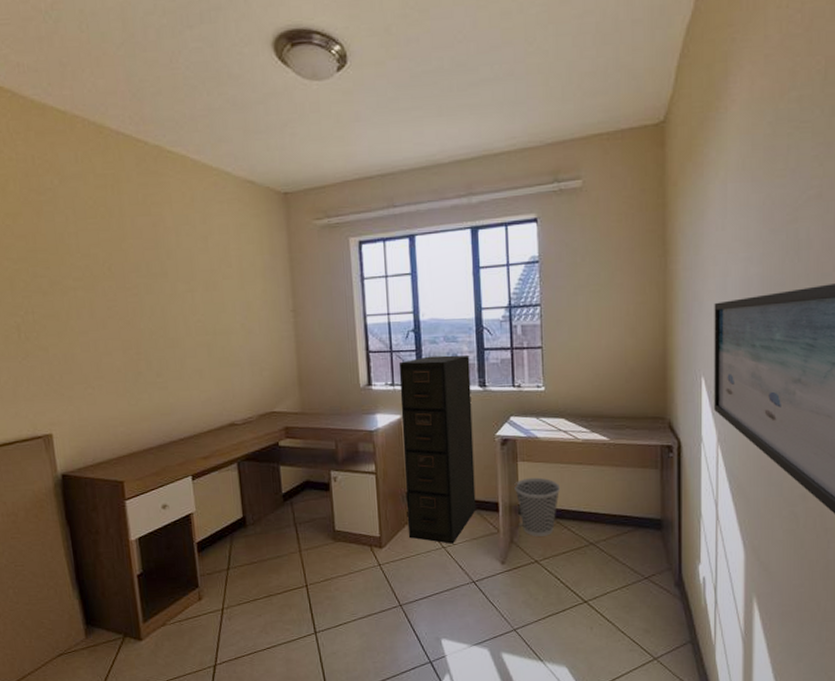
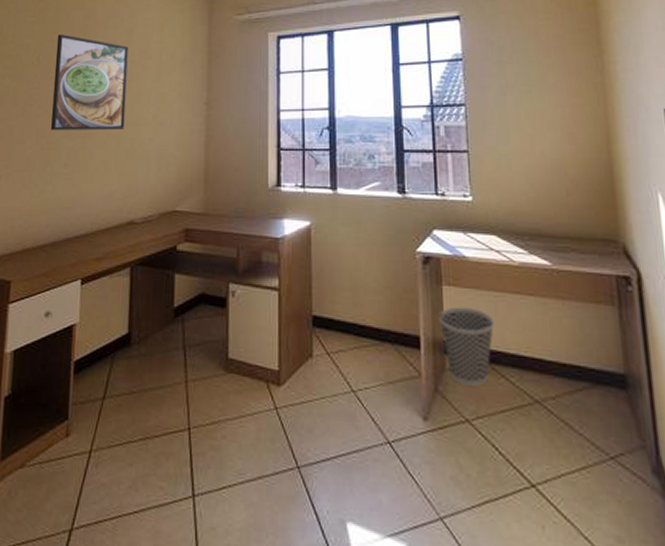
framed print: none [126,242,213,342] -> present [51,34,129,130]
filing cabinet: present [398,355,476,544] -> none [311,156,393,388]

